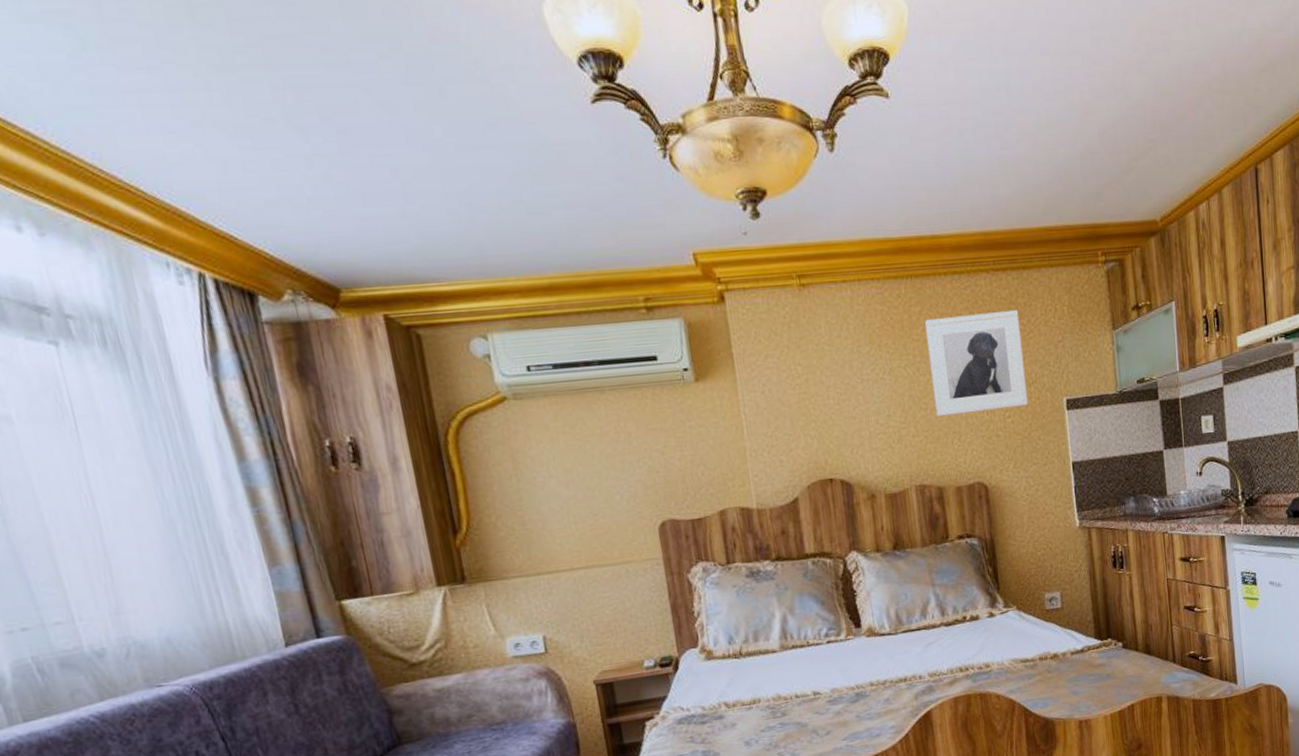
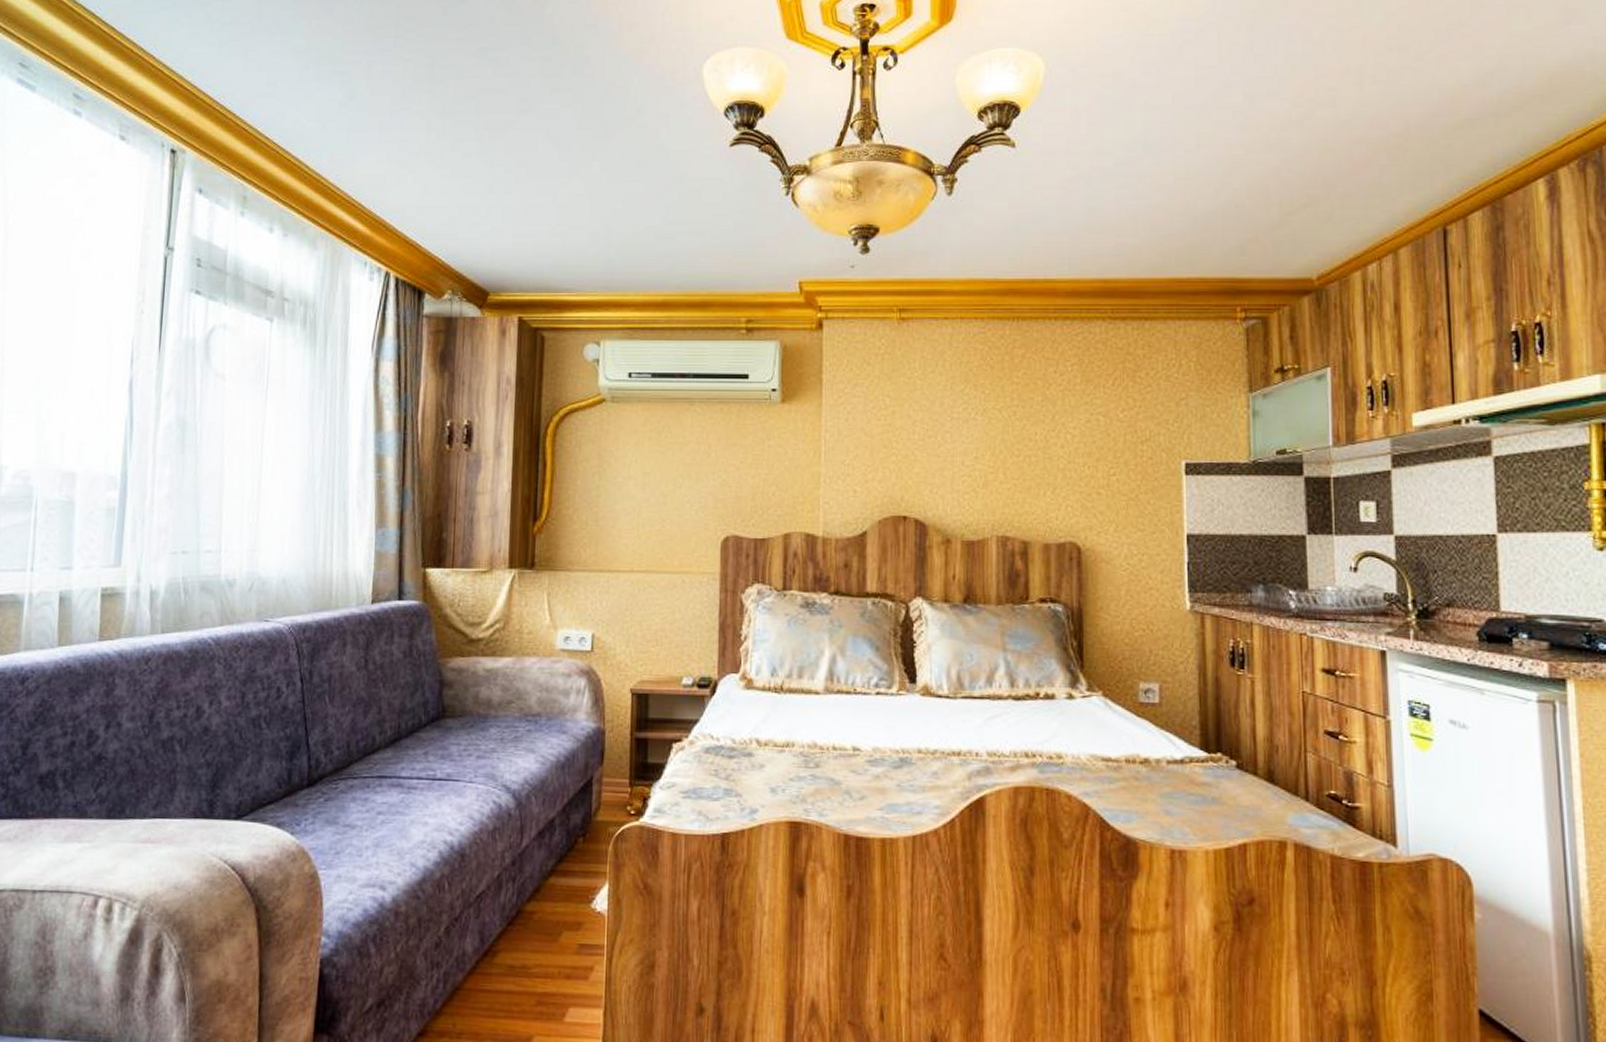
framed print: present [924,309,1028,417] -> none [1027,361,1138,466]

